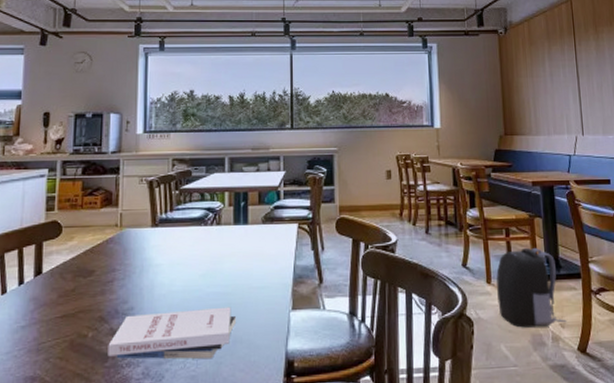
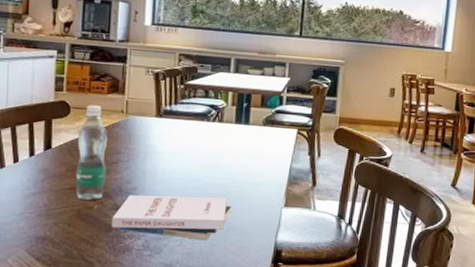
bottle: none [68,221,102,329] -> present [75,105,108,201]

